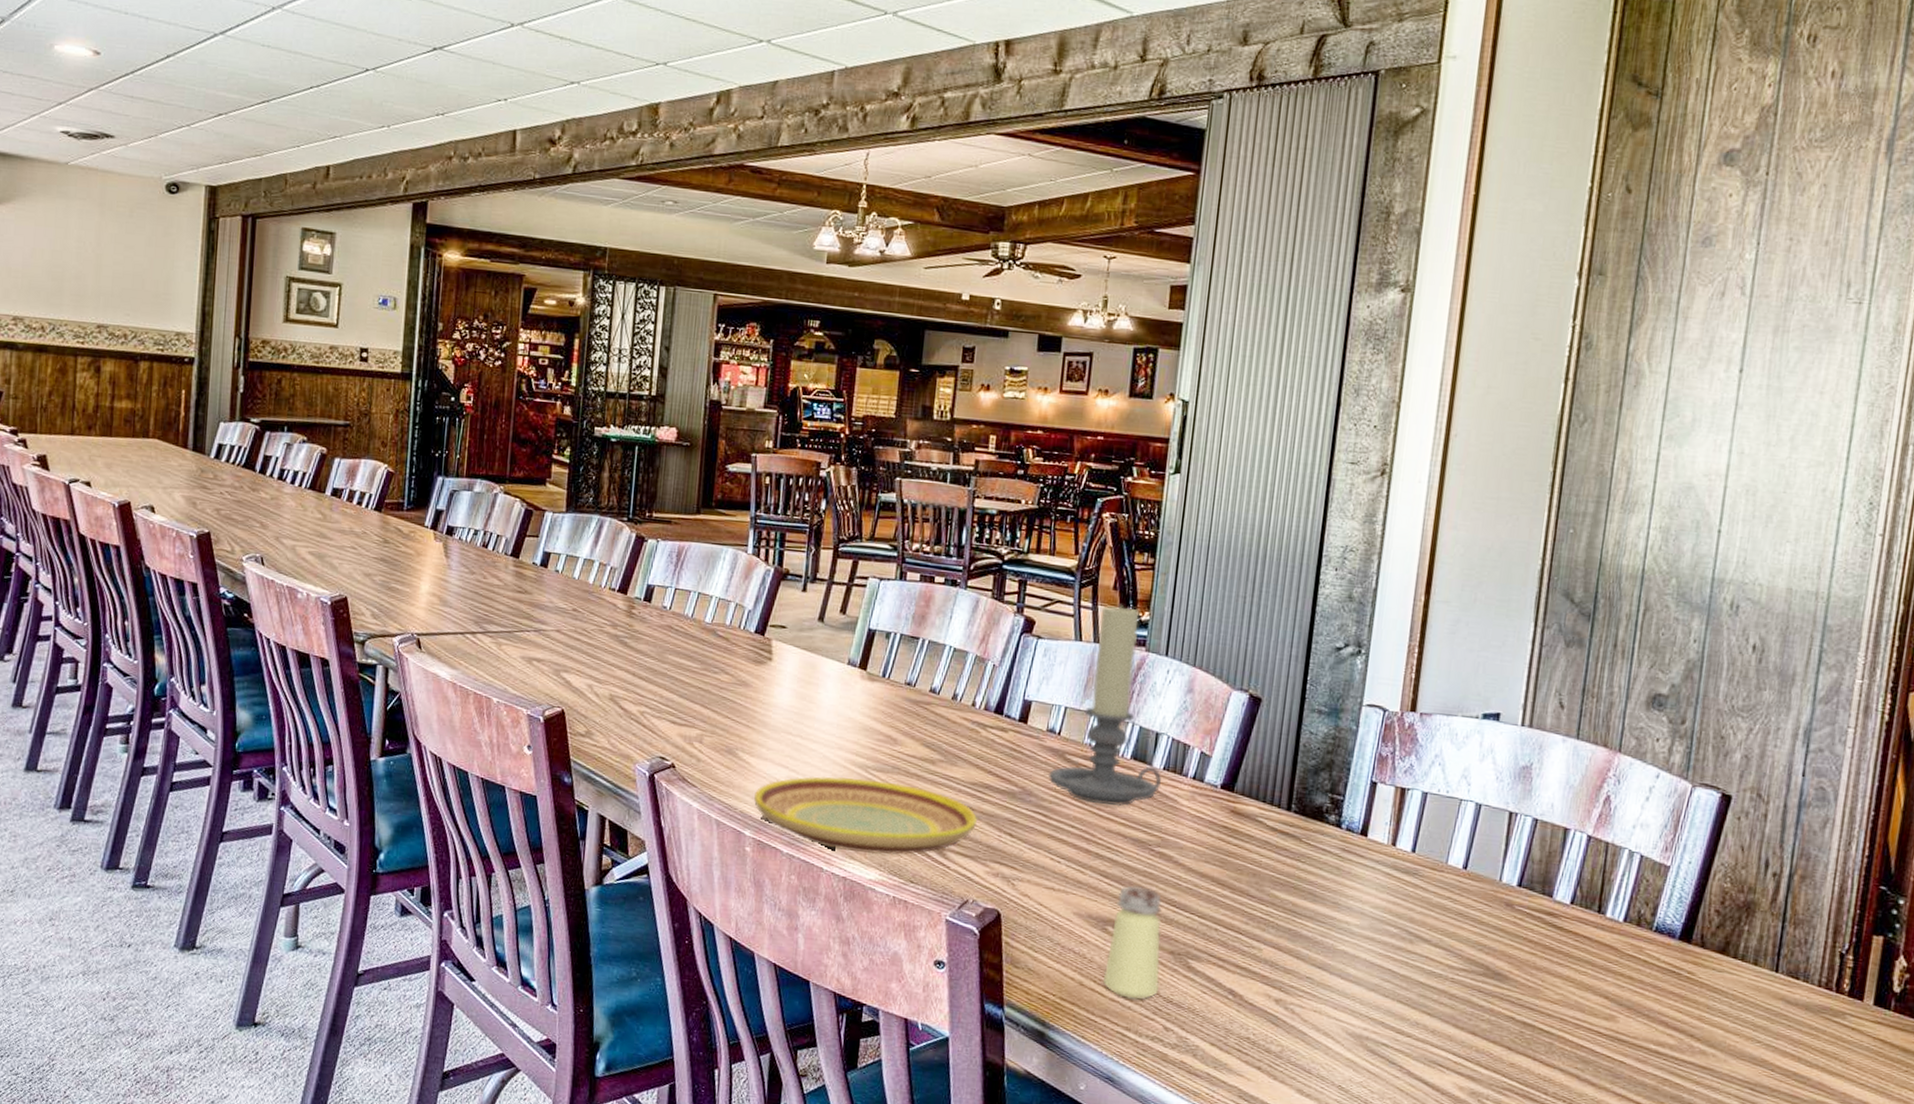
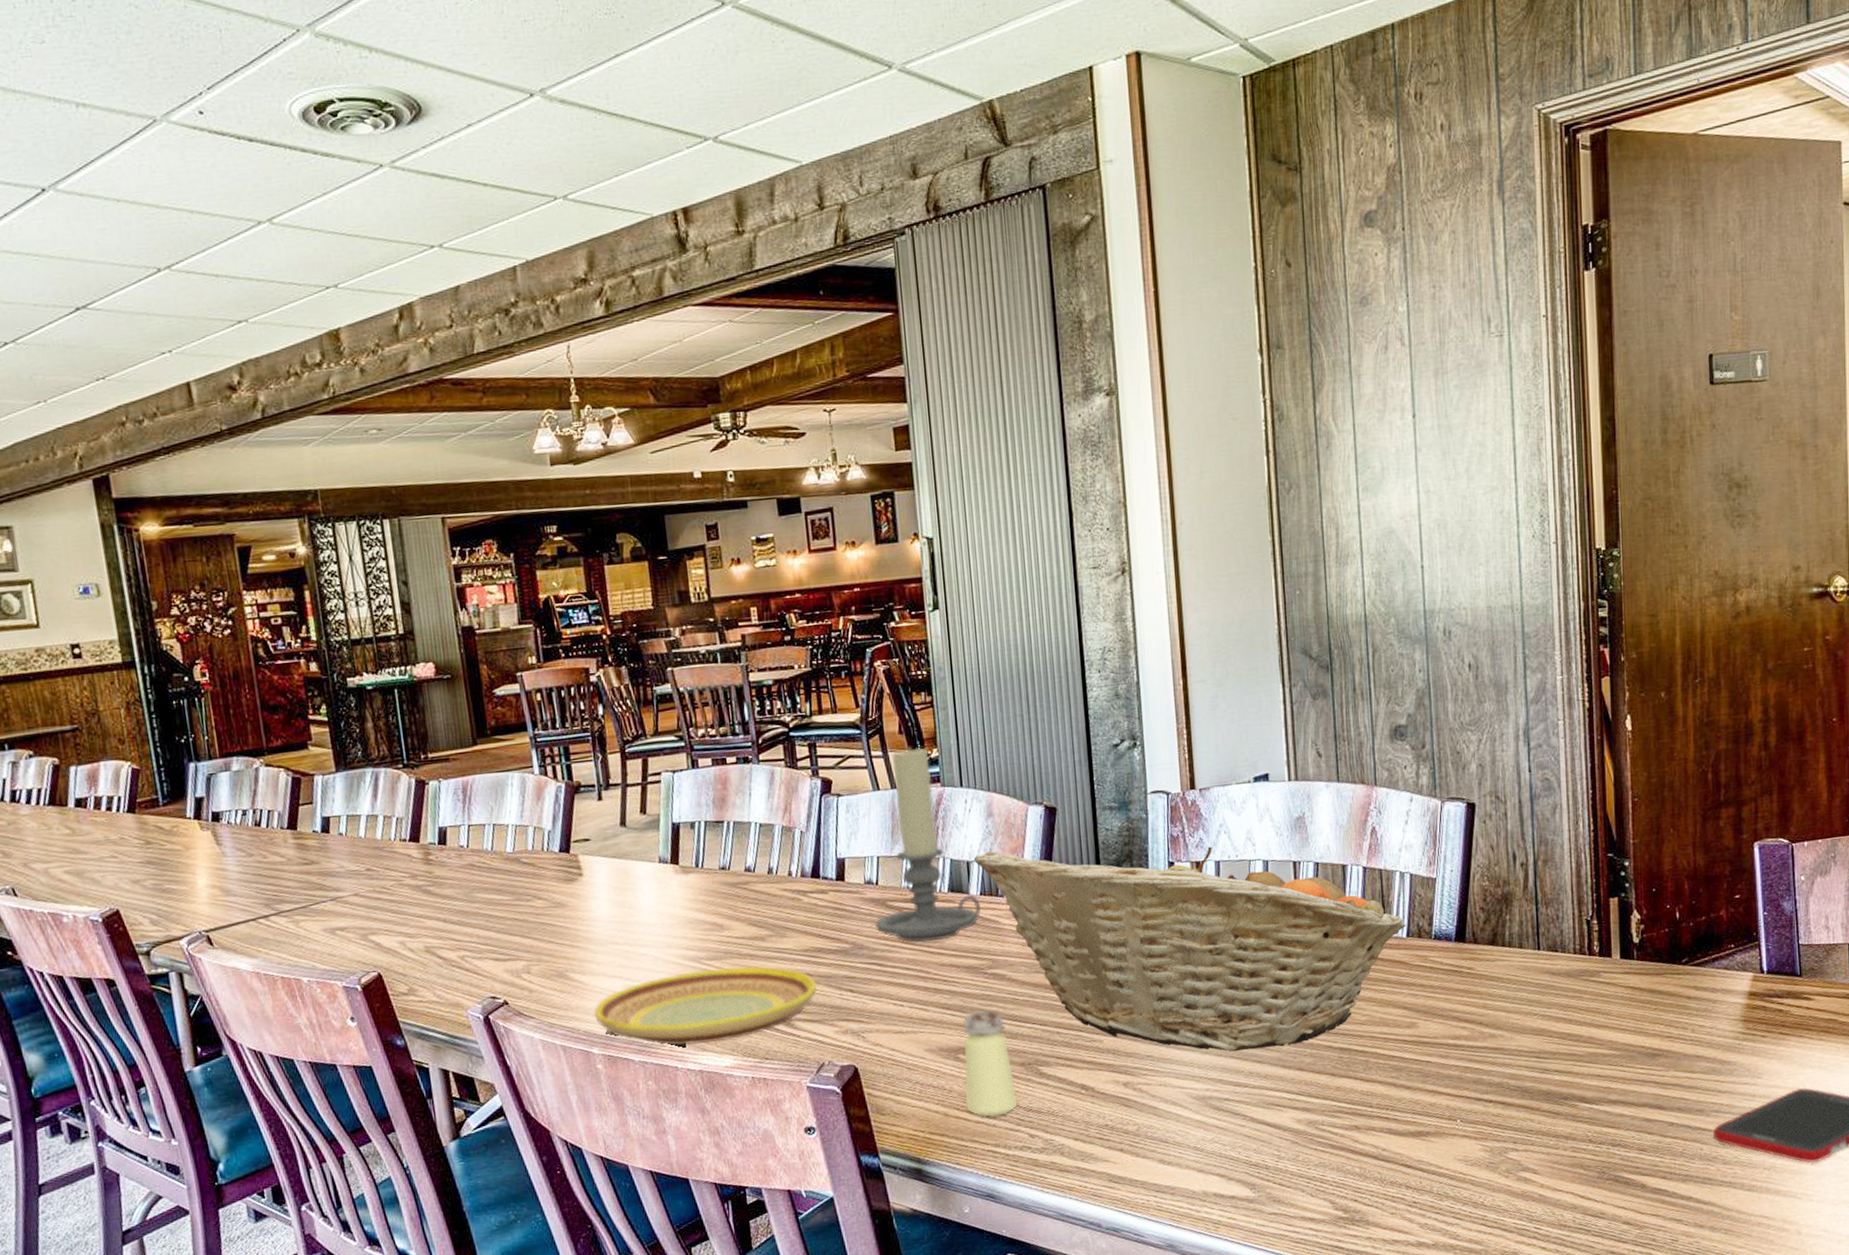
fruit basket: none [1163,726,1625,1006] -> present [973,846,1406,1052]

